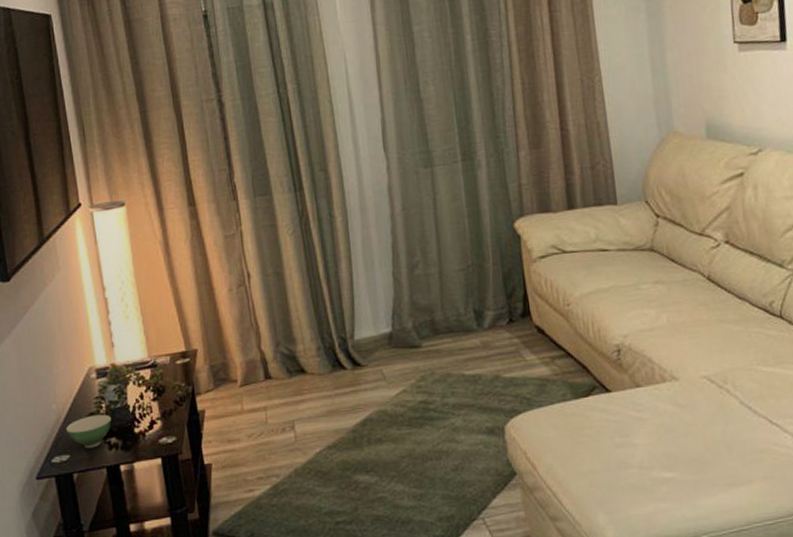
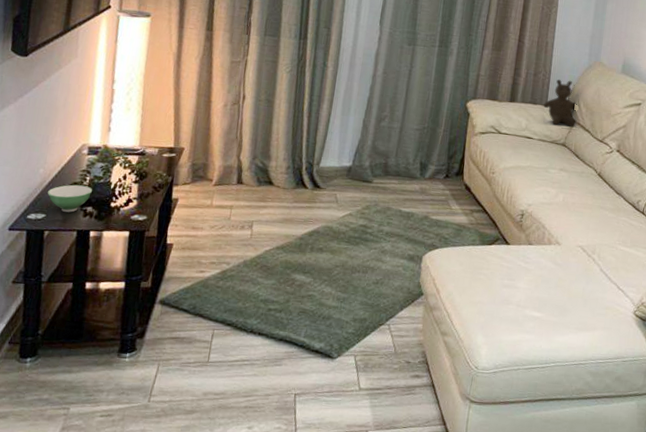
teddy bear: none [612,164,661,226] -> present [543,79,577,127]

